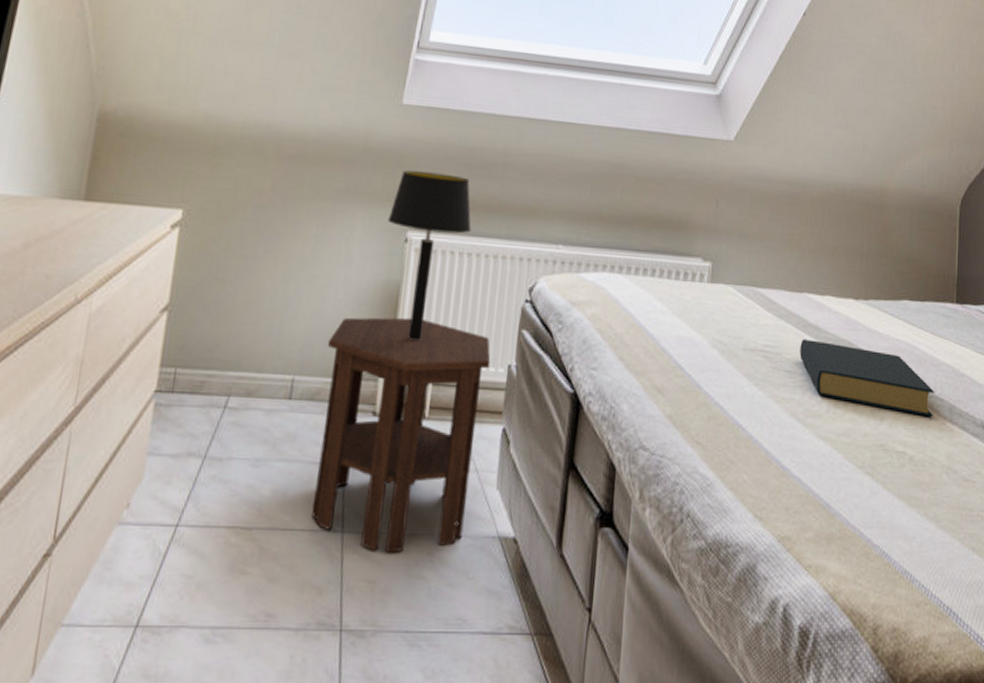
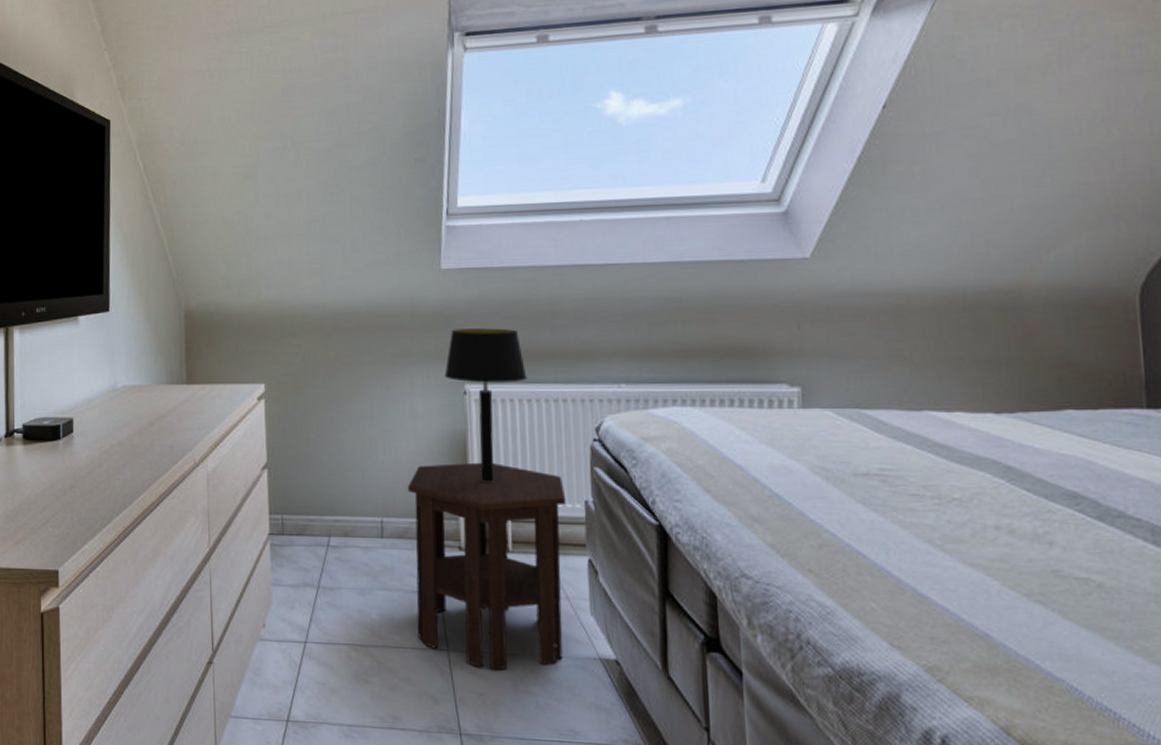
hardback book: present [799,339,935,418] -> none [926,460,1127,540]

